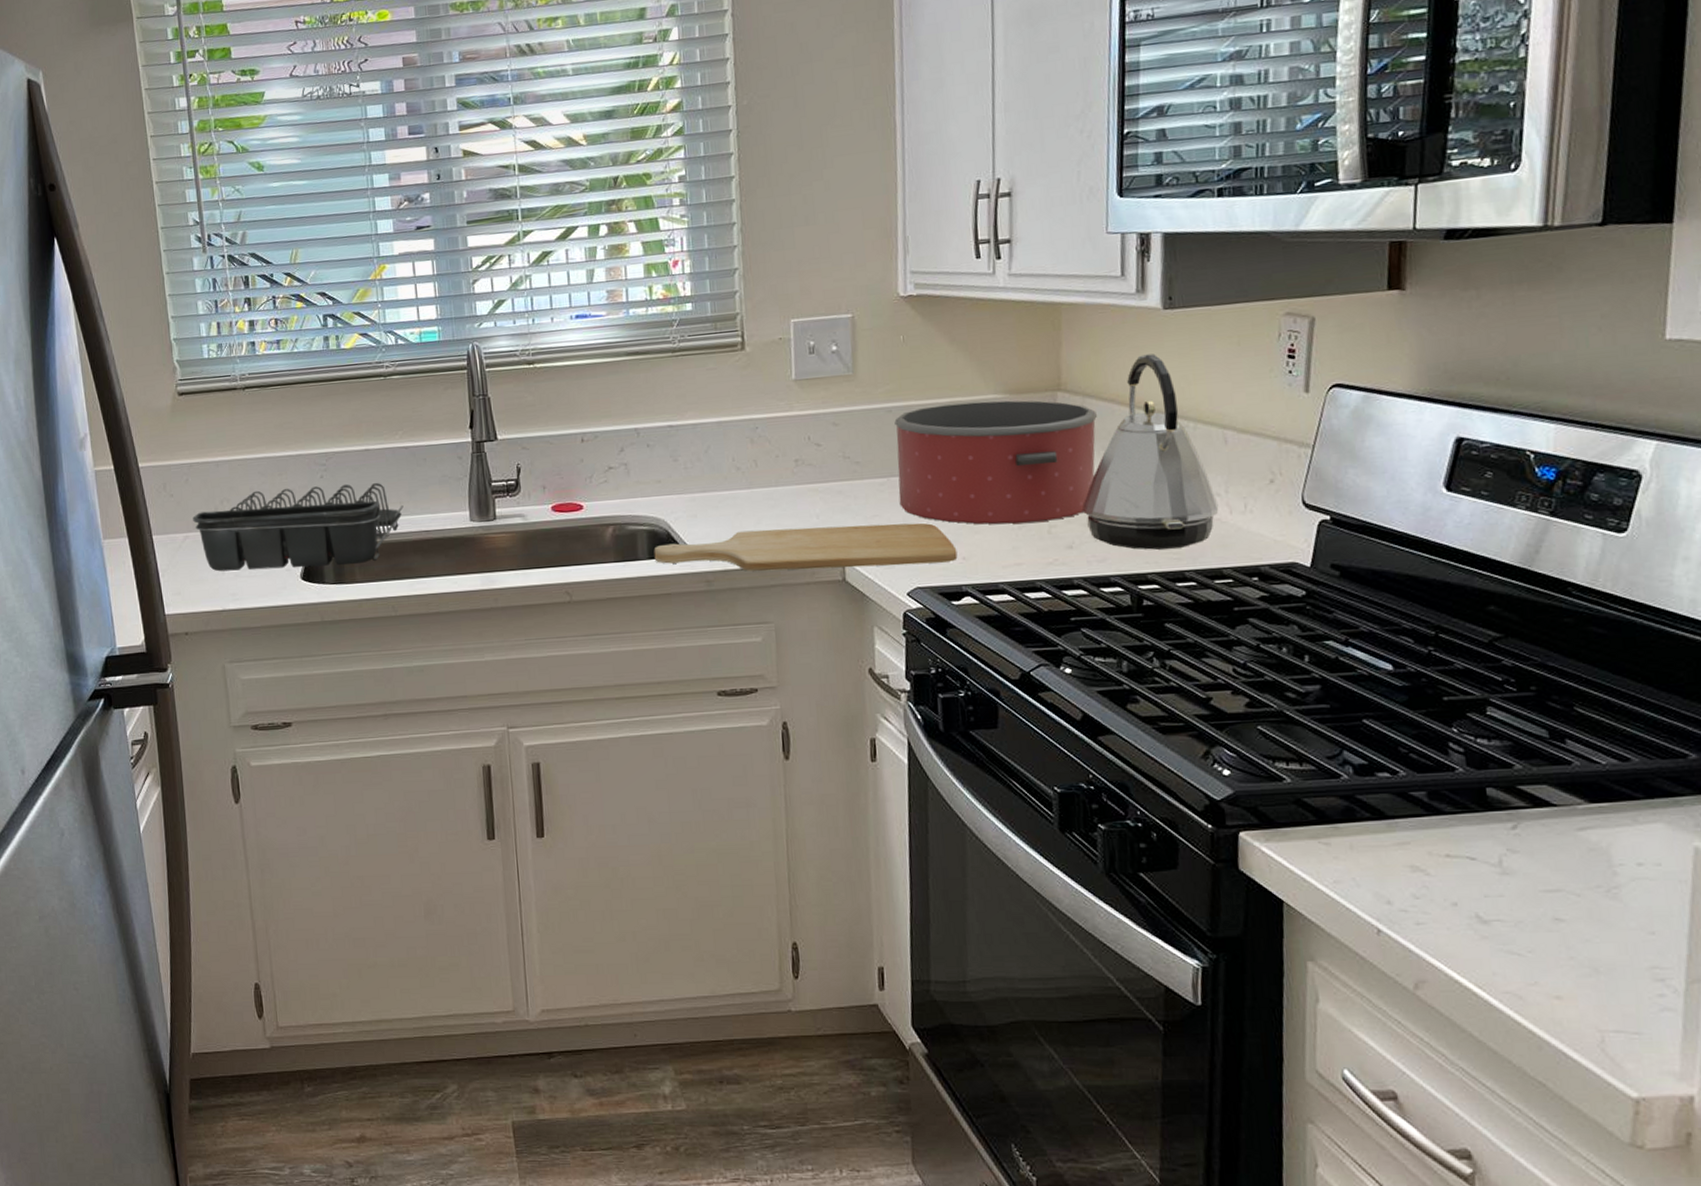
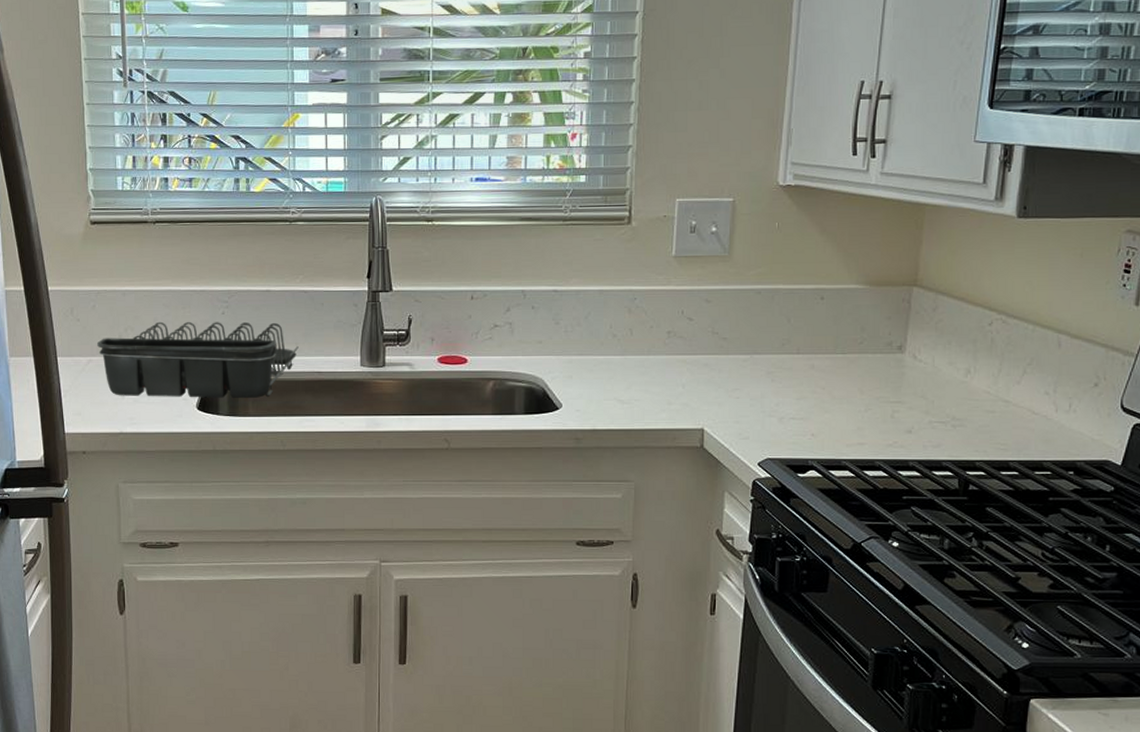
chopping board: present [653,522,958,571] -> none [529,394,807,437]
cooking pot: present [894,400,1097,525] -> none [759,290,947,406]
kettle: present [1082,354,1219,550] -> none [925,258,1046,440]

